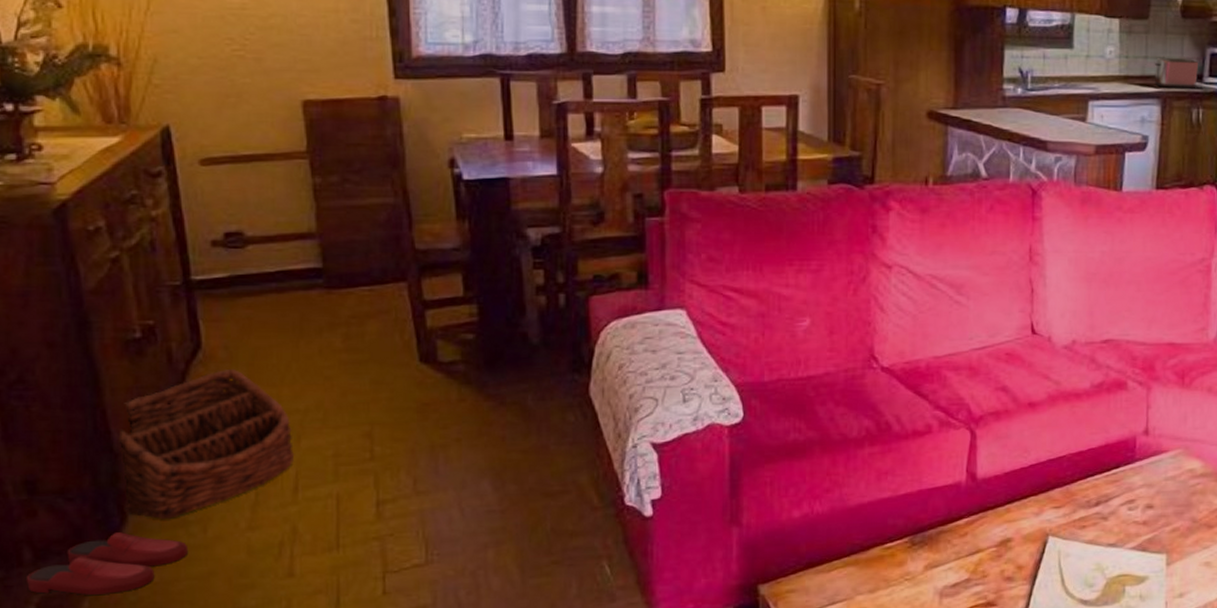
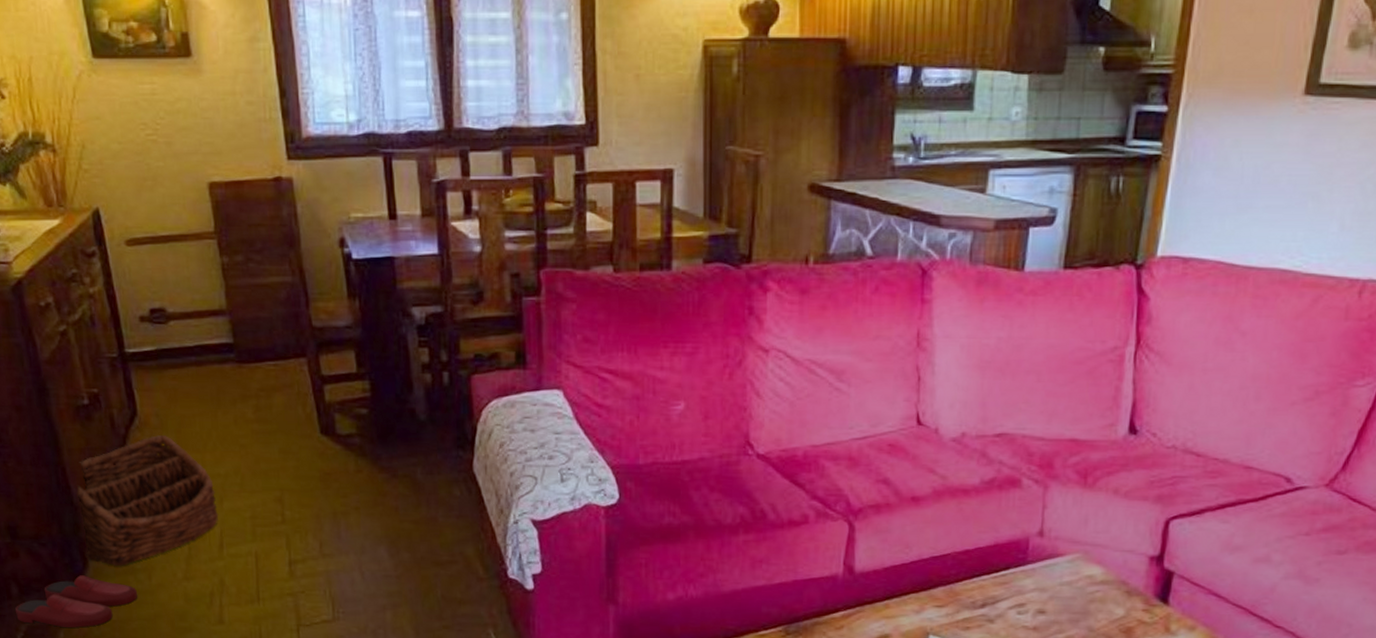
toaster: present [1155,57,1199,90] -> none [1068,117,1122,154]

